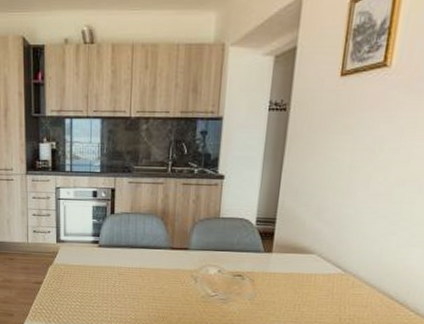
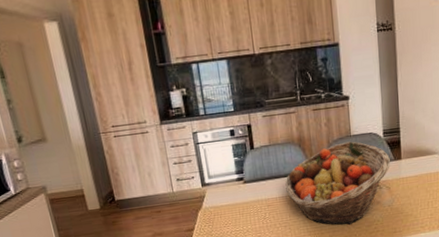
fruit basket: none [140,223,260,311] -> present [285,141,391,225]

